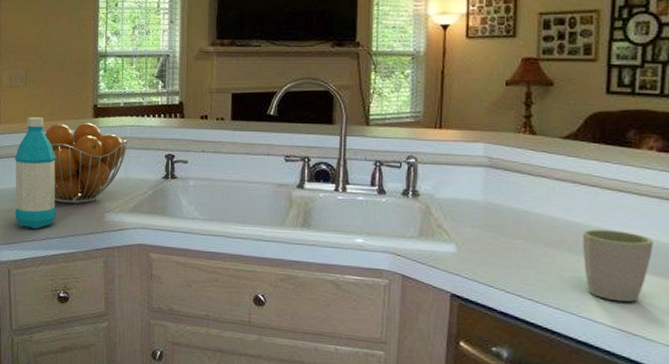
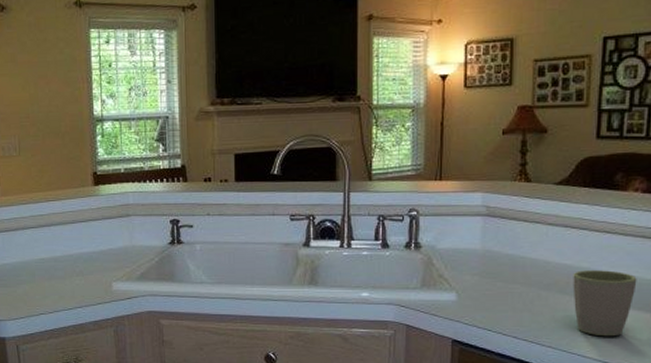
water bottle: present [15,117,57,229] -> none [14,188,62,302]
fruit basket: present [44,123,128,204] -> none [44,191,131,275]

